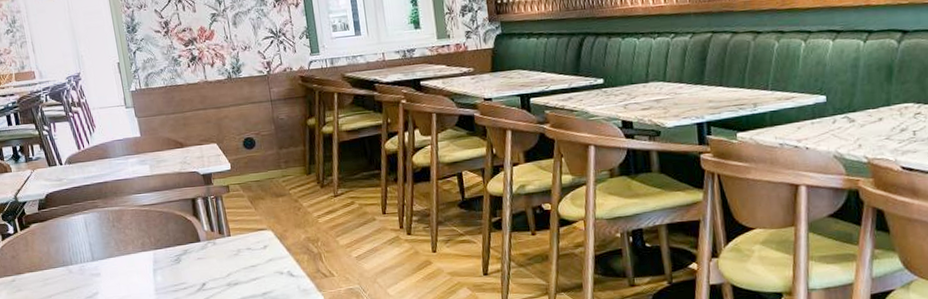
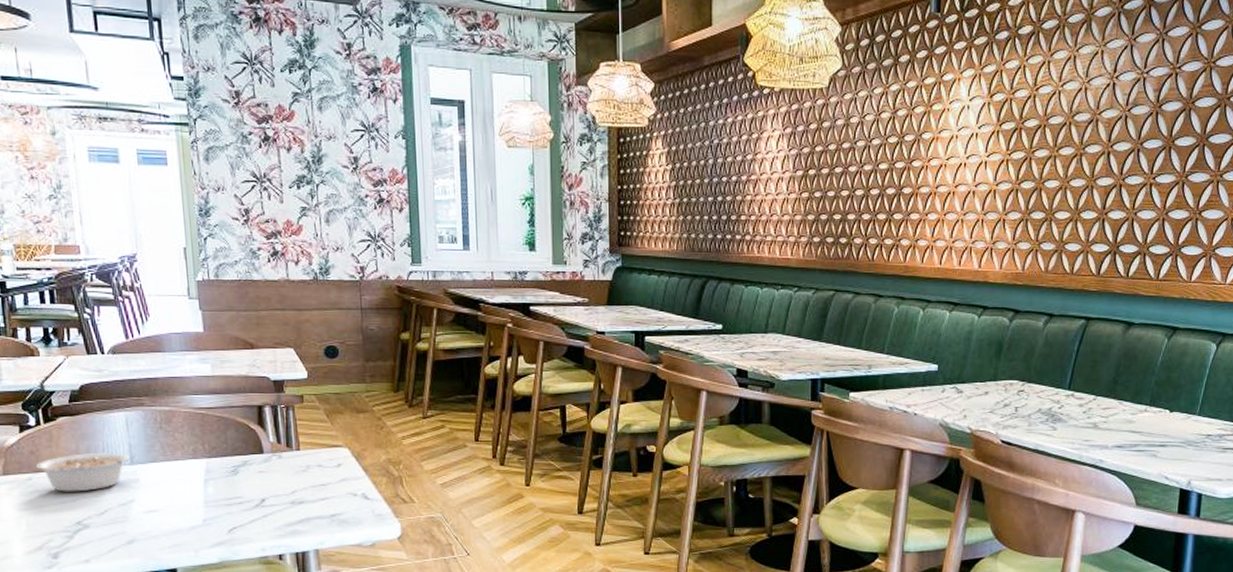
legume: none [17,251,96,290] -> present [35,452,136,492]

